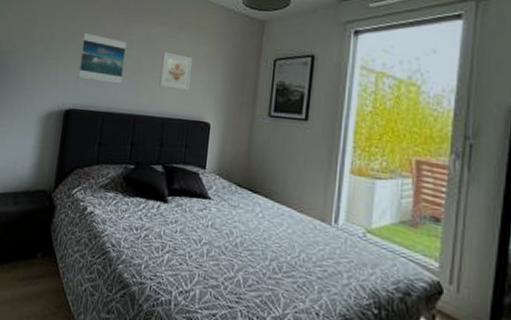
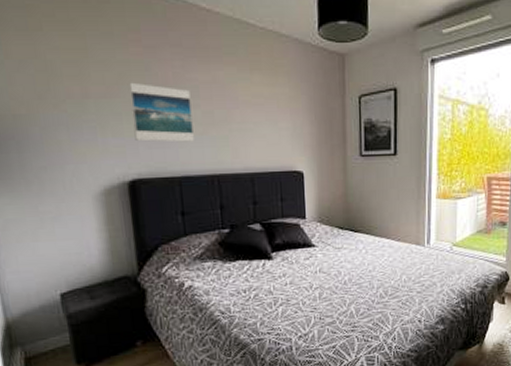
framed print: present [159,52,193,90] -> none [237,98,274,140]

